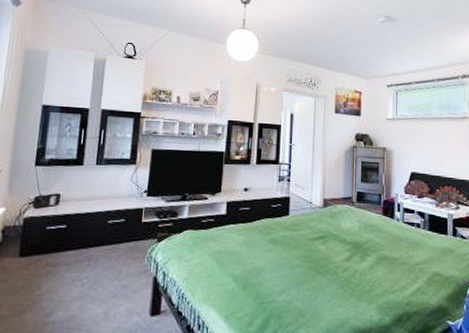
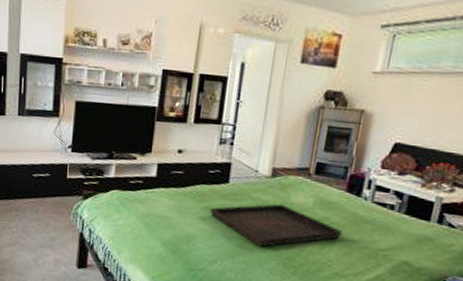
serving tray: none [275,230,385,273] -> present [209,203,342,247]

